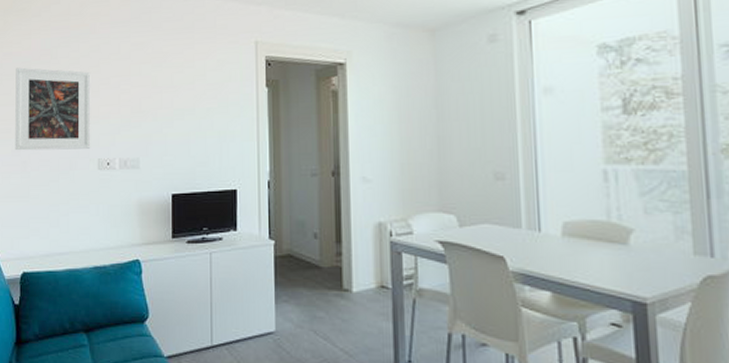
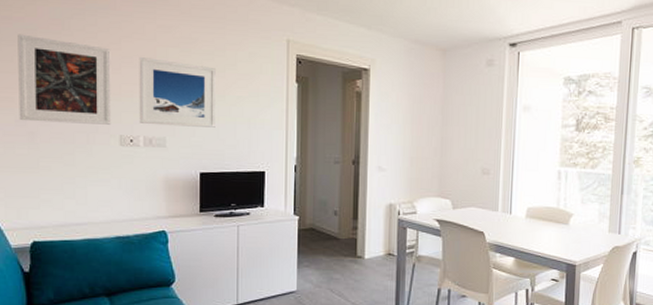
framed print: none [115,76,186,146] -> present [139,56,216,128]

